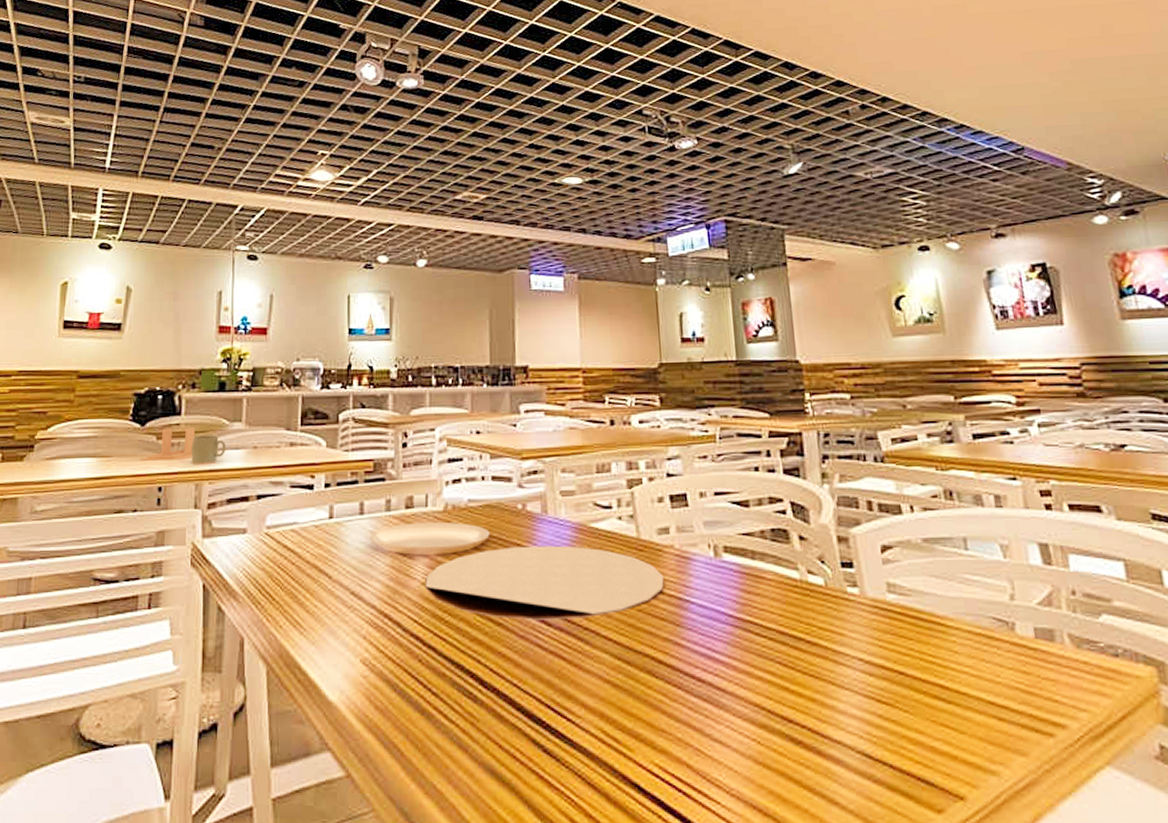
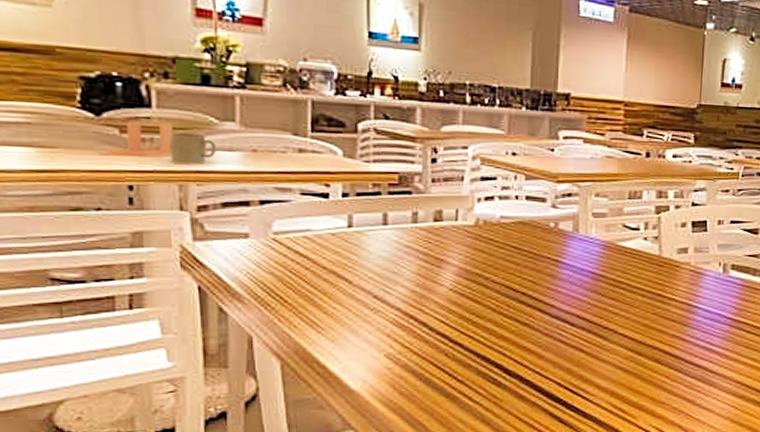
plate: present [370,521,490,555] -> none [395,234,521,264]
placemat: present [425,545,664,620] -> none [453,259,678,321]

